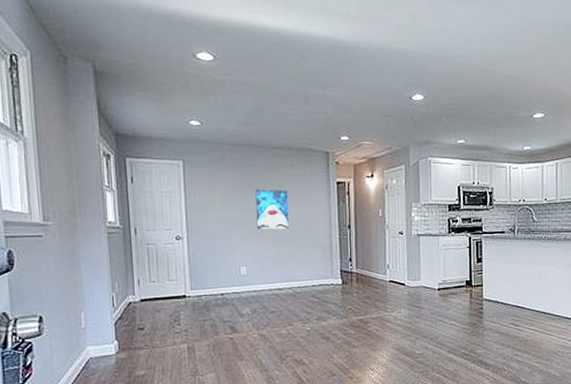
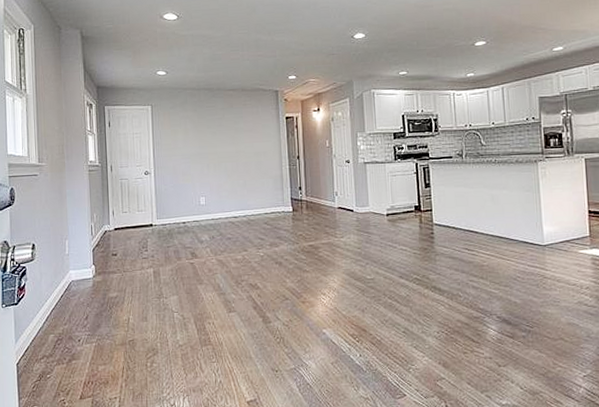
wall art: present [255,189,289,230] -> none [212,126,243,163]

